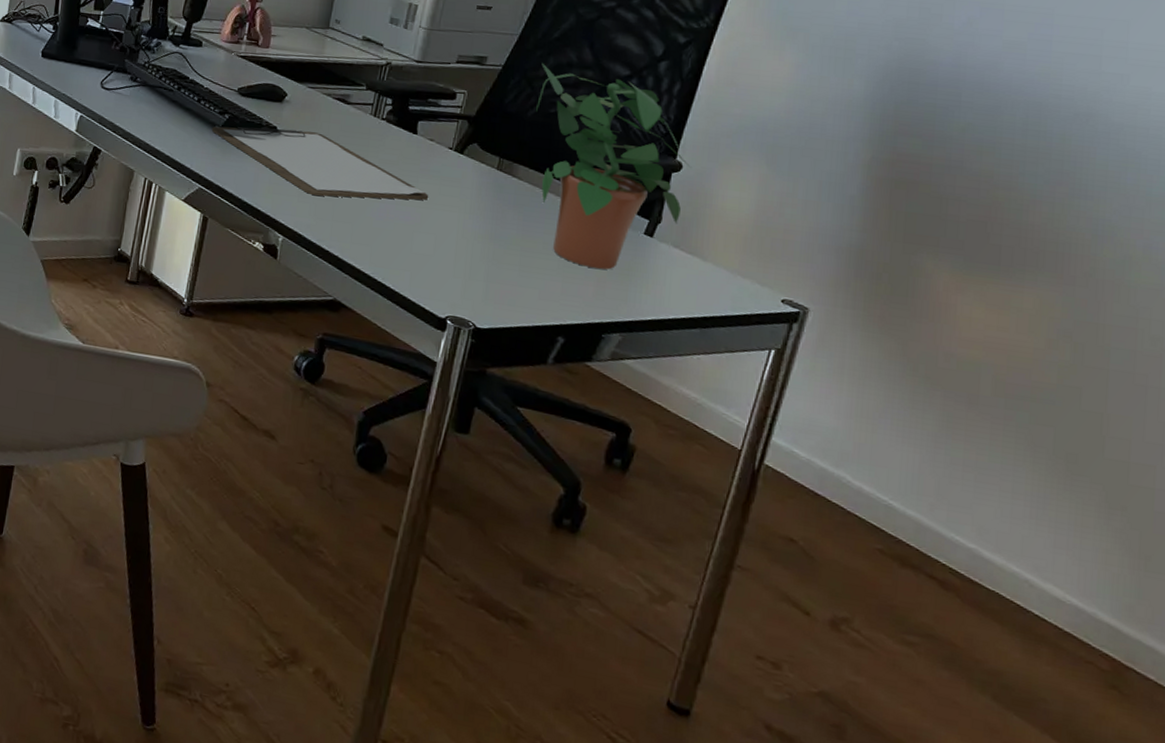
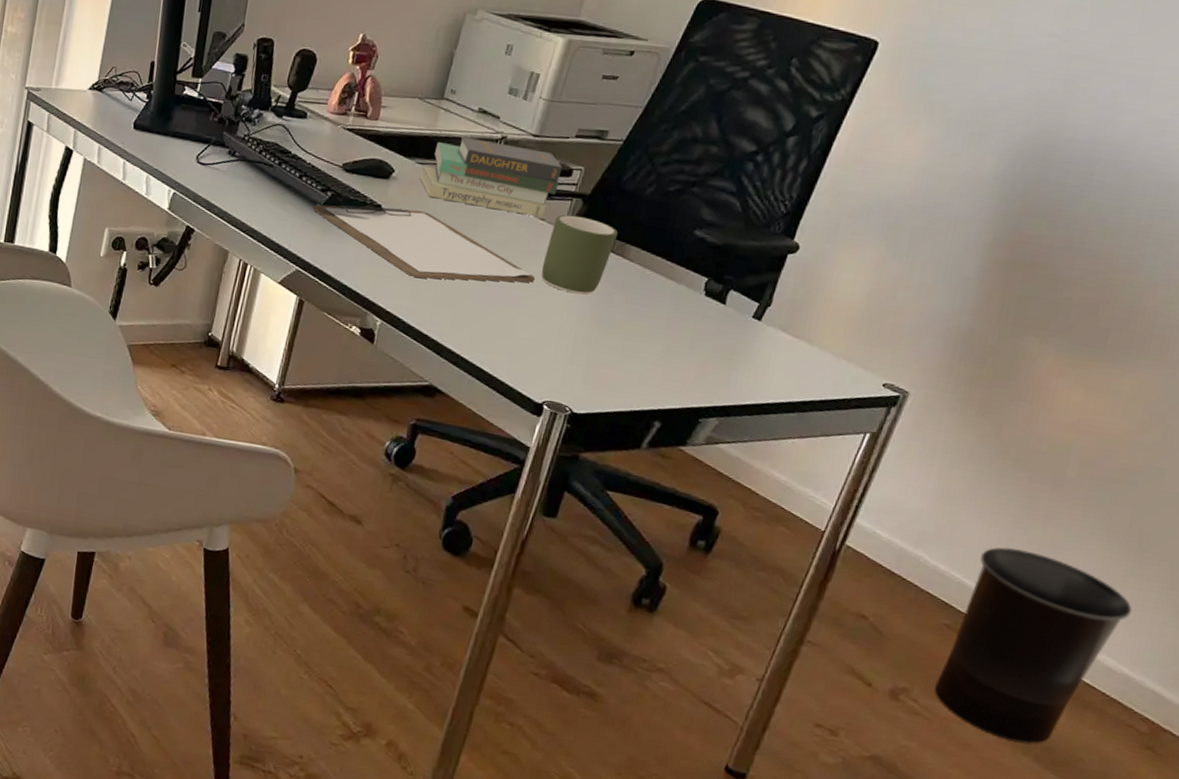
books: none [311,62,447,139] -> present [419,136,563,218]
mug: none [434,135,505,212] -> present [541,214,619,295]
potted plant: present [536,63,690,270] -> none [652,137,807,354]
waste bin: none [877,468,1070,681] -> present [935,547,1132,744]

